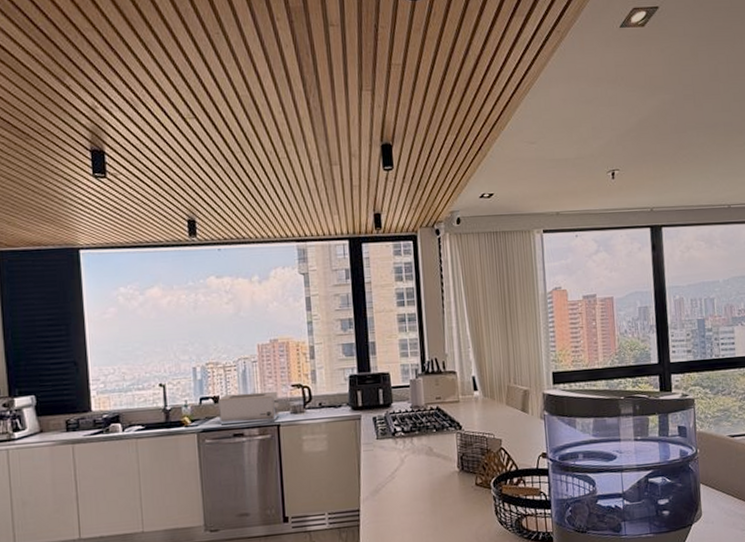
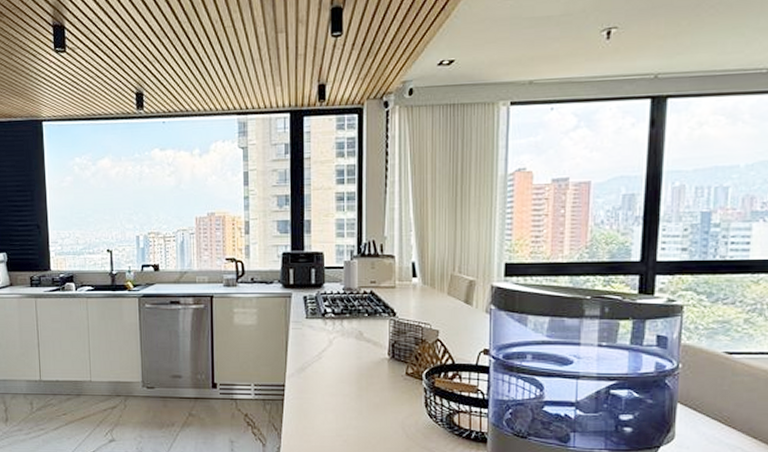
toaster: present [218,391,280,427] -> none [158,263,214,293]

